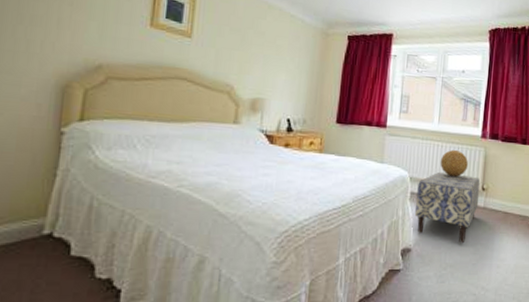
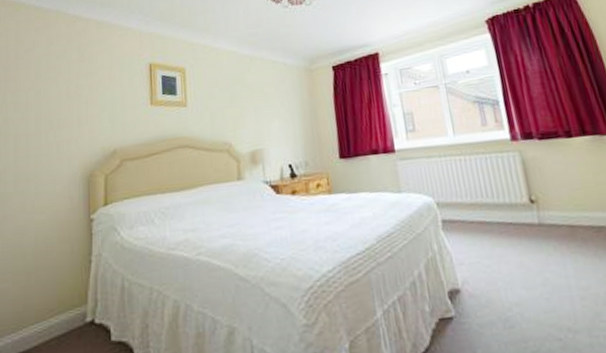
bench: present [415,171,481,244] -> none [447,188,532,274]
decorative sphere: present [440,149,469,177] -> none [467,160,505,193]

